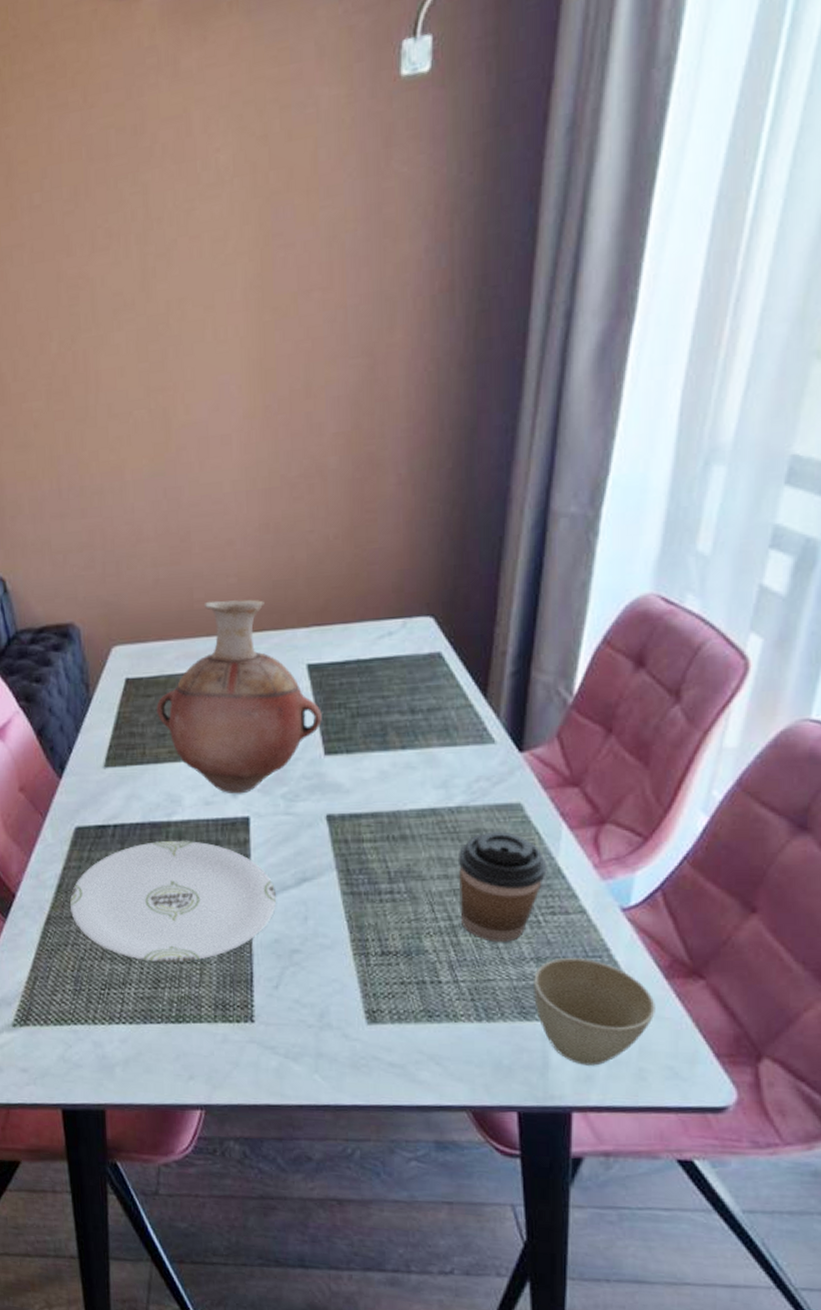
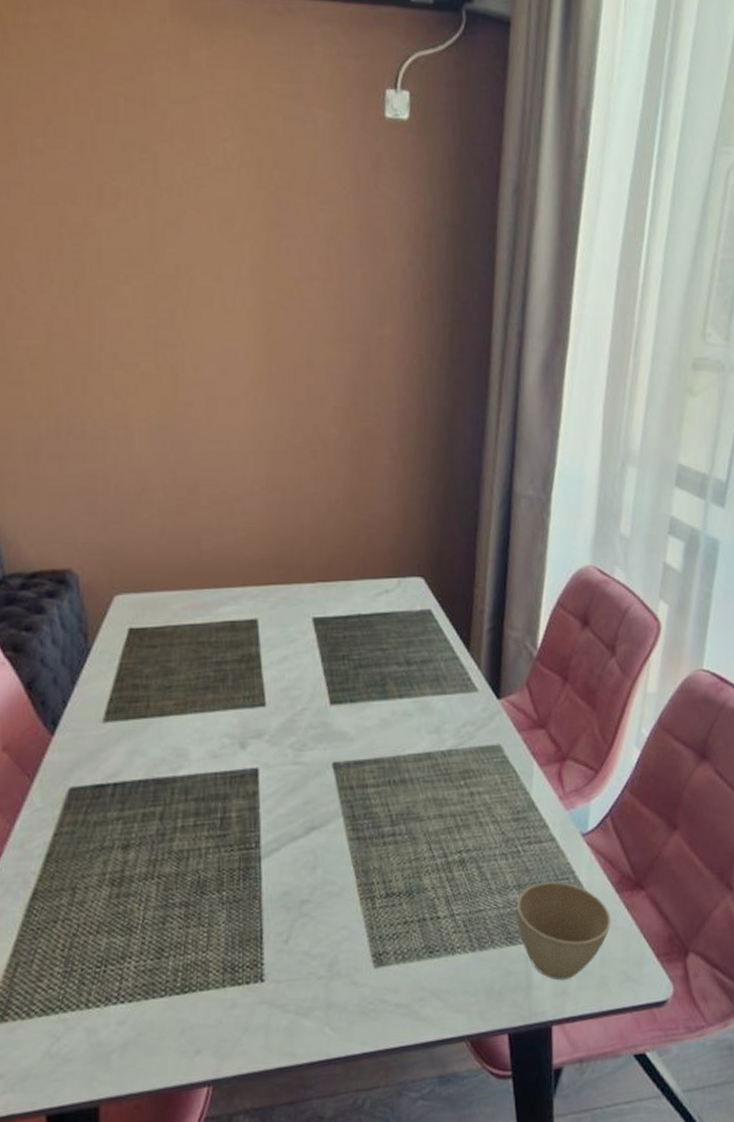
plate: present [70,841,277,962] -> none [61,796,286,930]
vase: present [156,599,322,794] -> none [162,553,327,746]
coffee cup: present [459,831,547,942] -> none [451,771,523,874]

